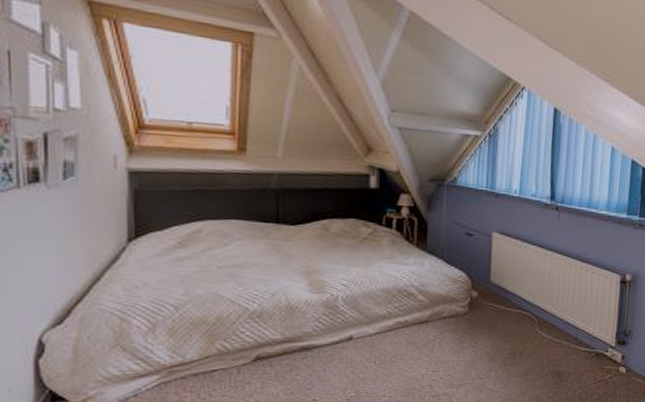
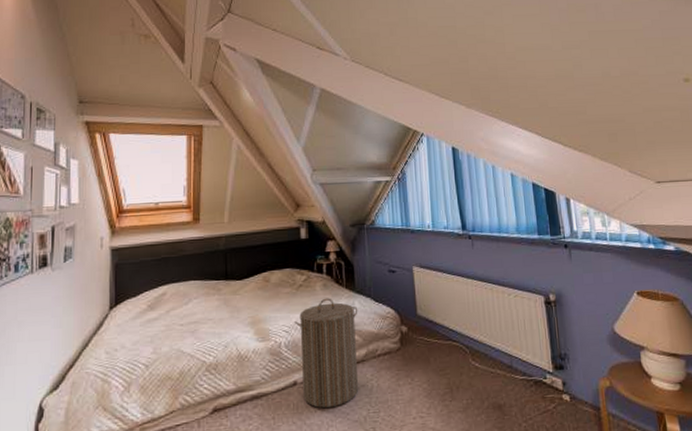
laundry hamper: none [355,255,428,365] -> present [294,298,359,409]

